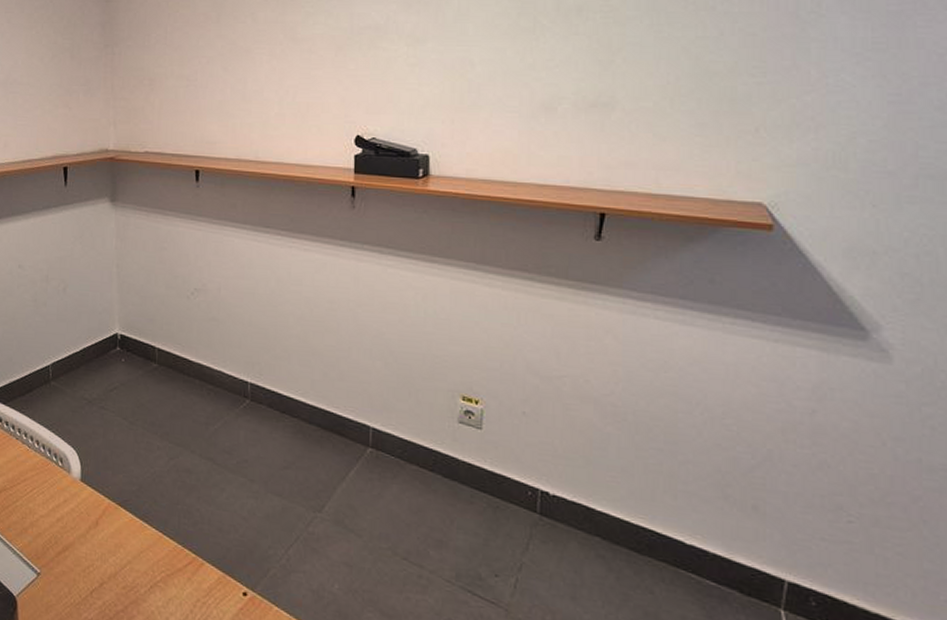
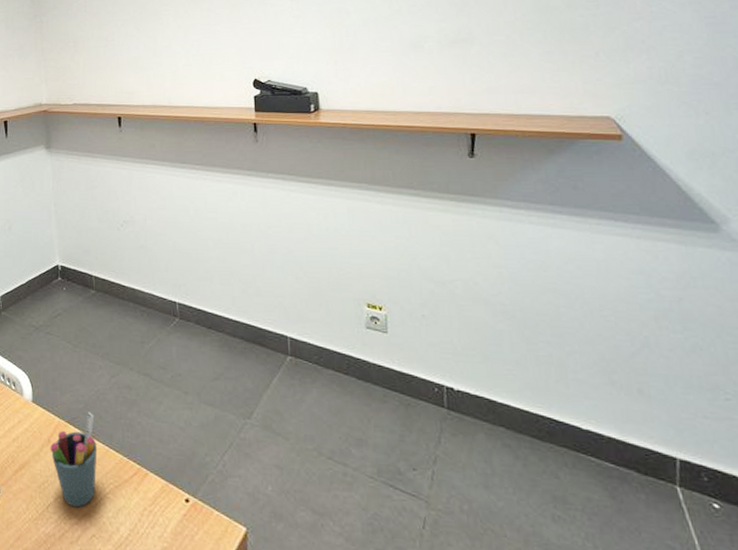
pen holder: none [97,495,150,595] -> present [50,412,97,508]

